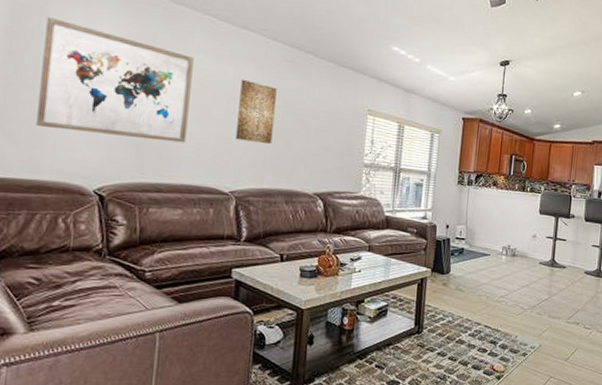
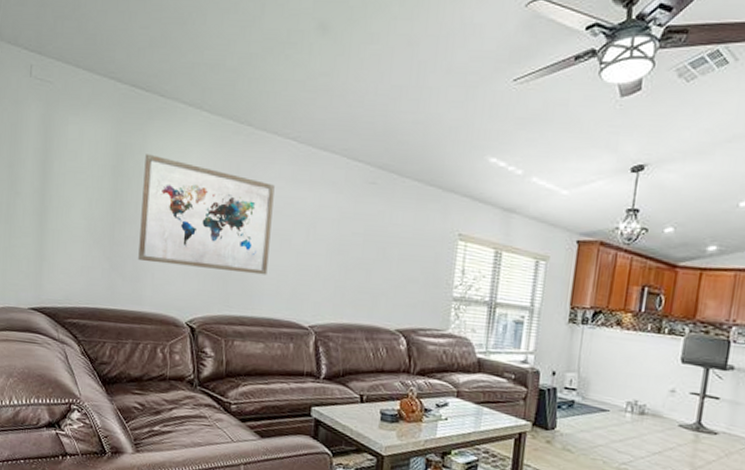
wall art: present [236,79,277,144] -> none [315,205,358,275]

